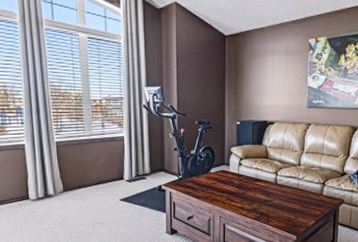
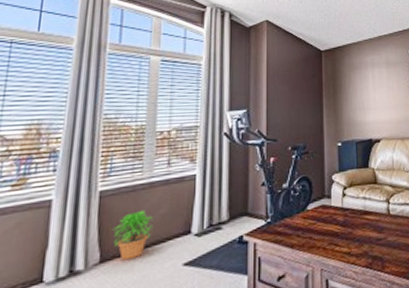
potted plant: none [70,159,97,192] -> present [113,210,154,261]

